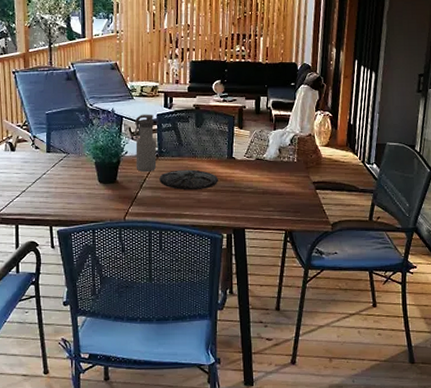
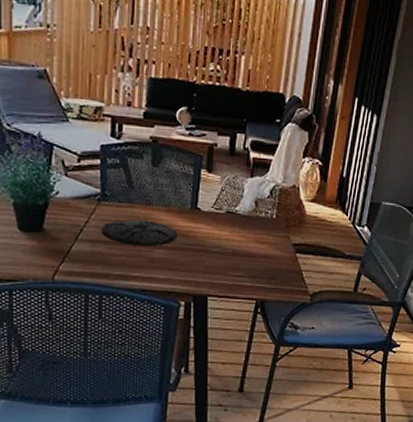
water bottle: present [134,114,157,172] -> none [69,143,99,219]

